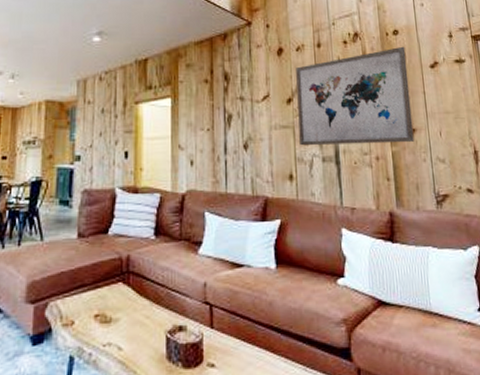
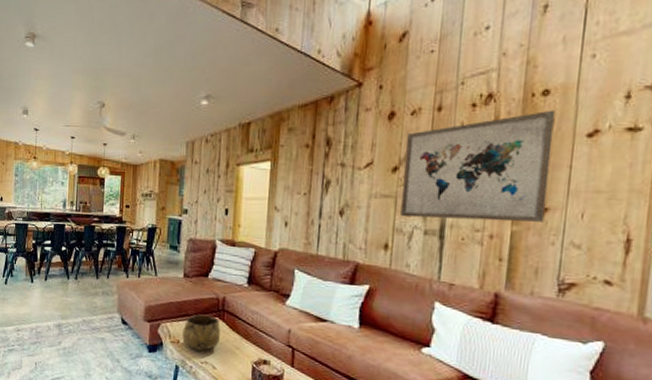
decorative bowl: none [78,281,125,329] -> present [182,314,220,351]

